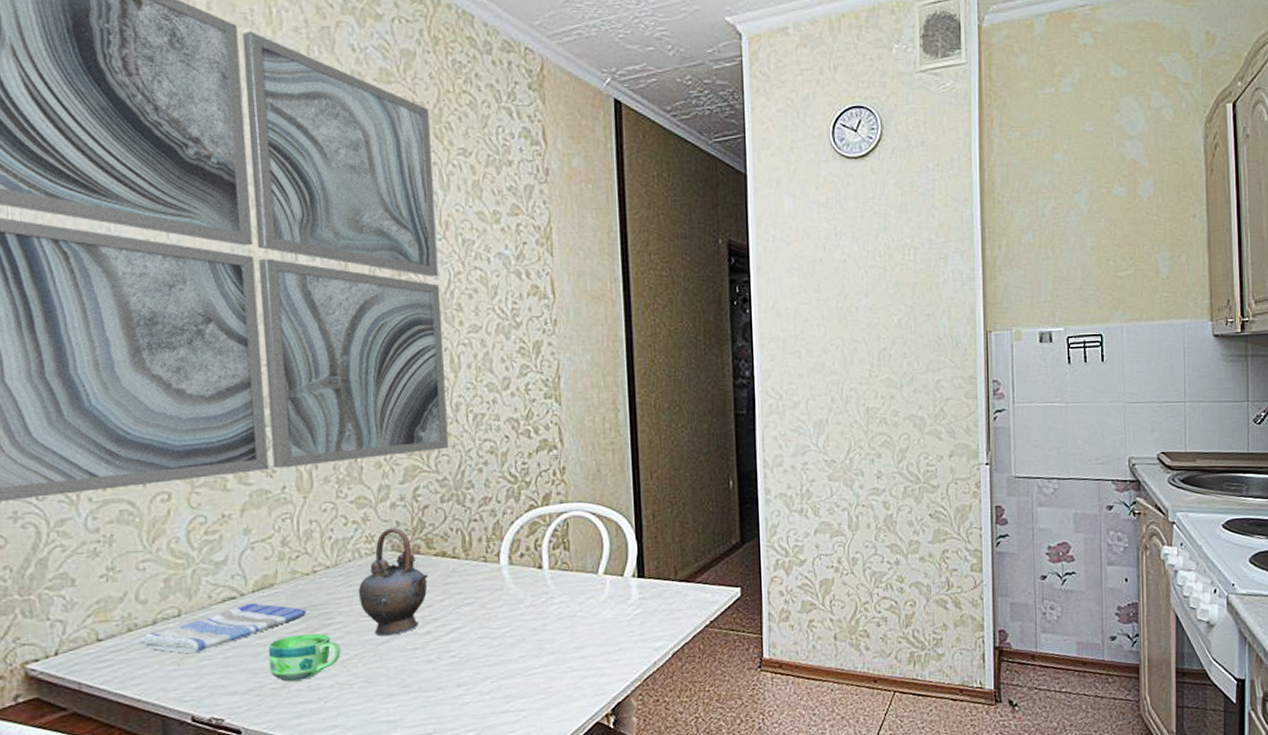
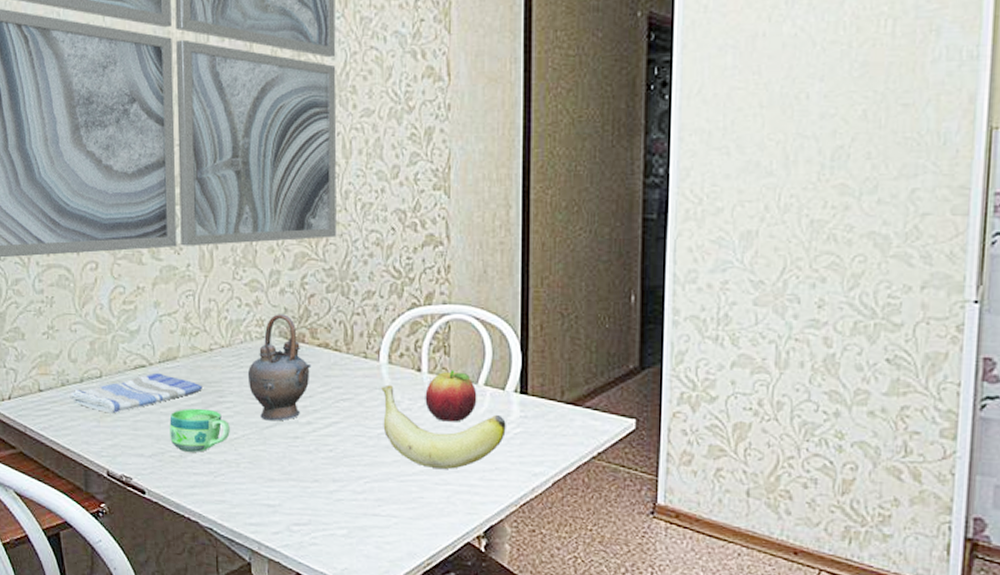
banana: none [503,584,627,658] -> present [381,384,506,469]
fruit: none [547,563,598,613] -> present [425,370,477,422]

